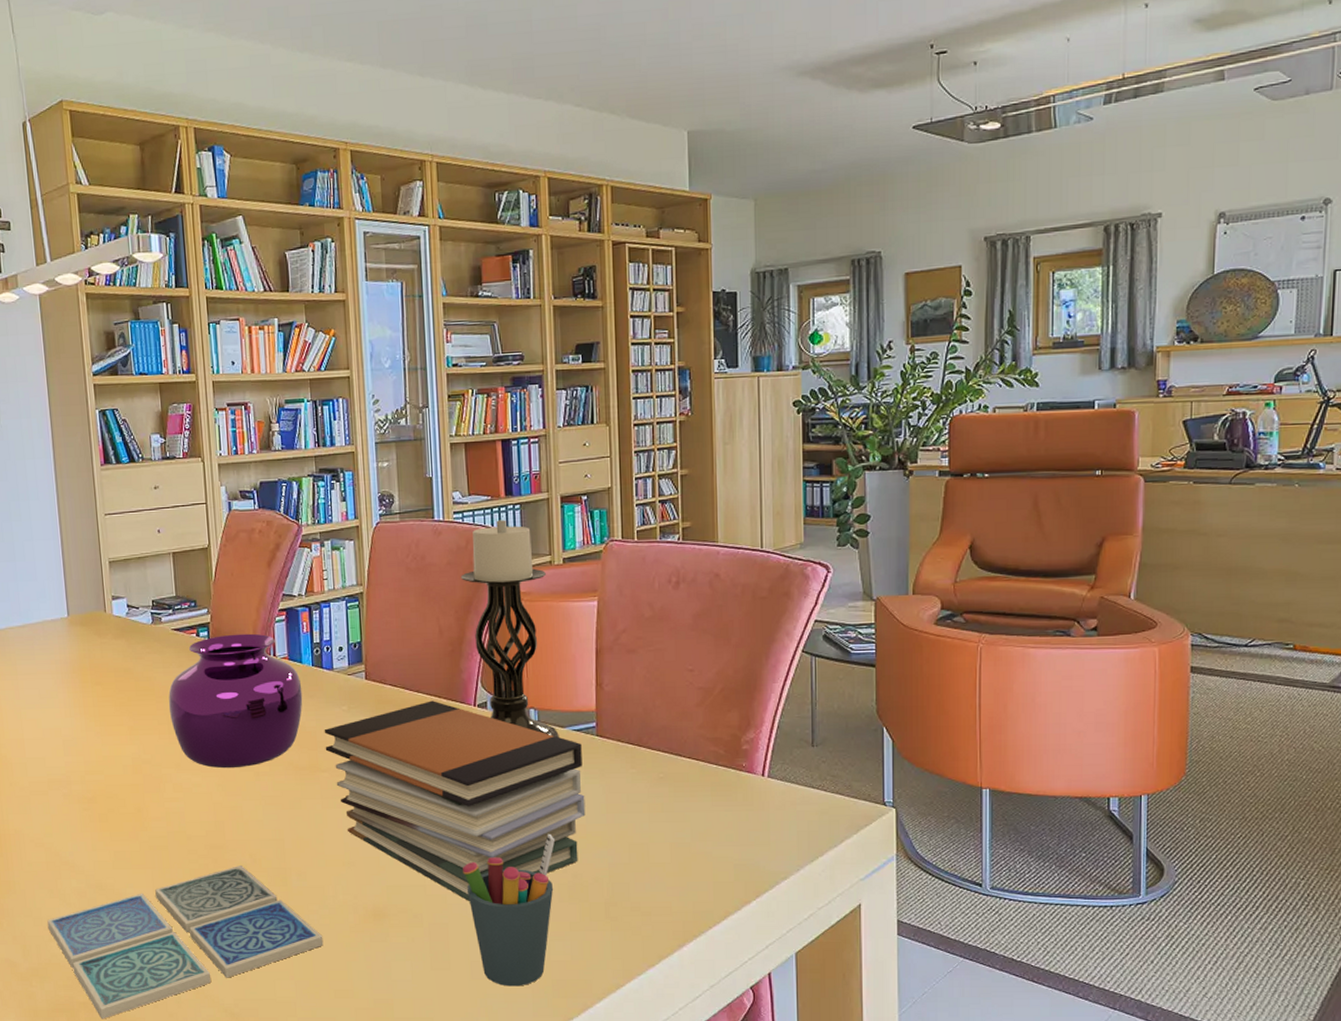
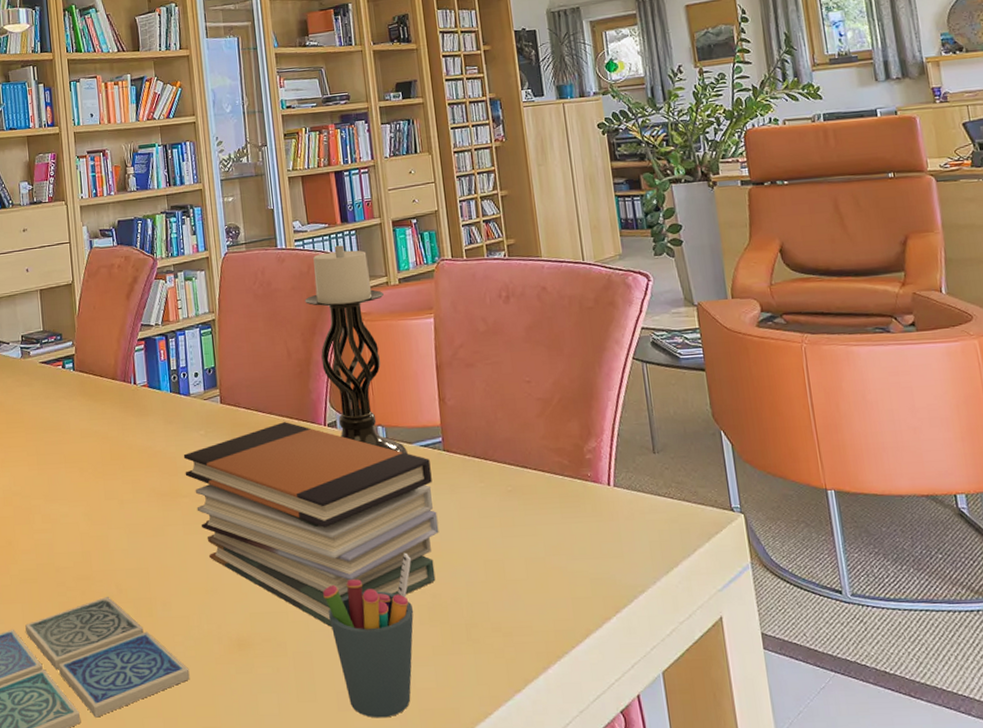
vase: present [168,633,303,769] -> none [37,363,163,498]

